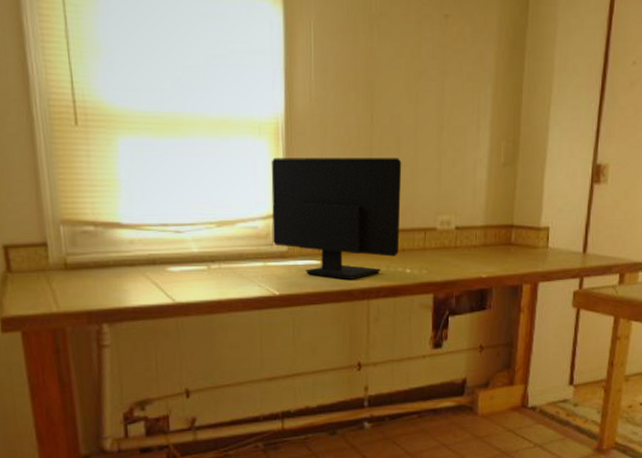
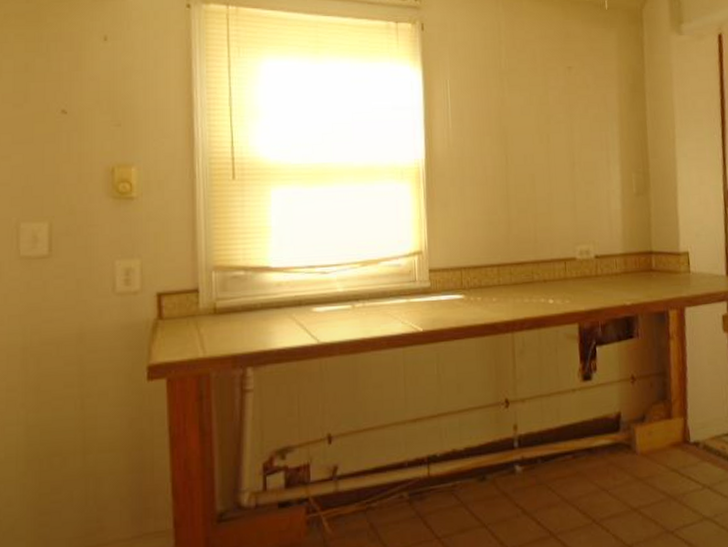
computer monitor: present [271,157,402,279] -> none [413,193,541,313]

